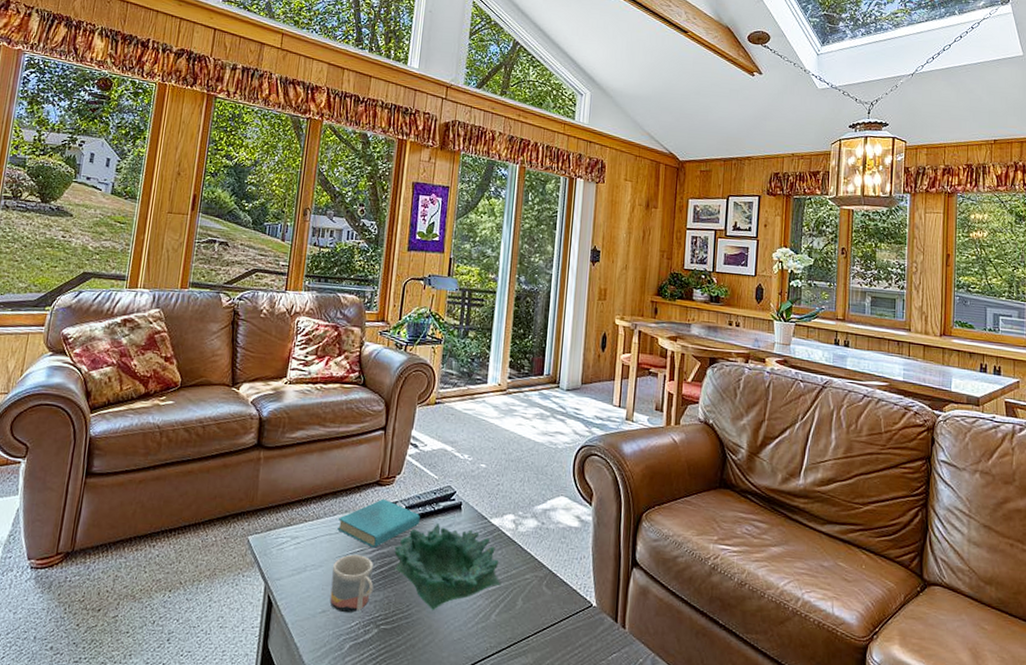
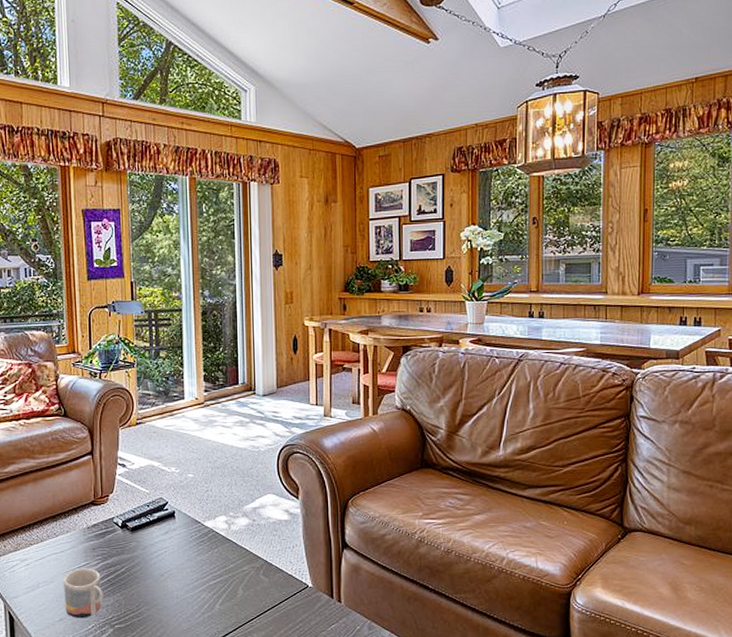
book: present [337,498,420,548] -> none [61,516,137,561]
decorative bowl: present [394,524,501,611] -> none [117,532,221,608]

